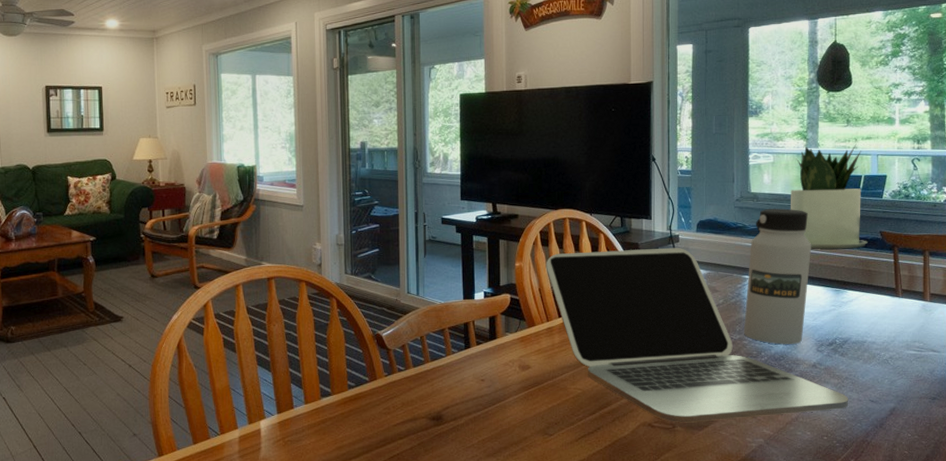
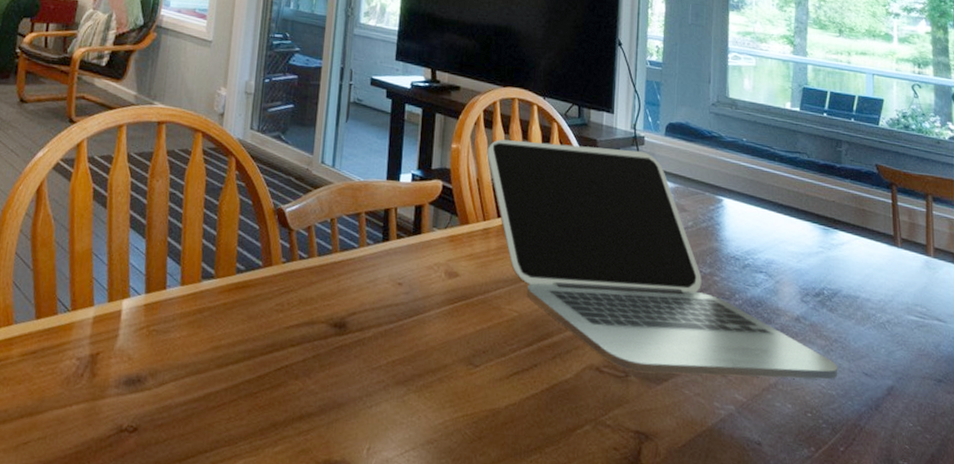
water bottle: present [743,208,812,345] -> none [714,119,798,289]
planter: present [790,144,869,250] -> none [773,54,863,181]

